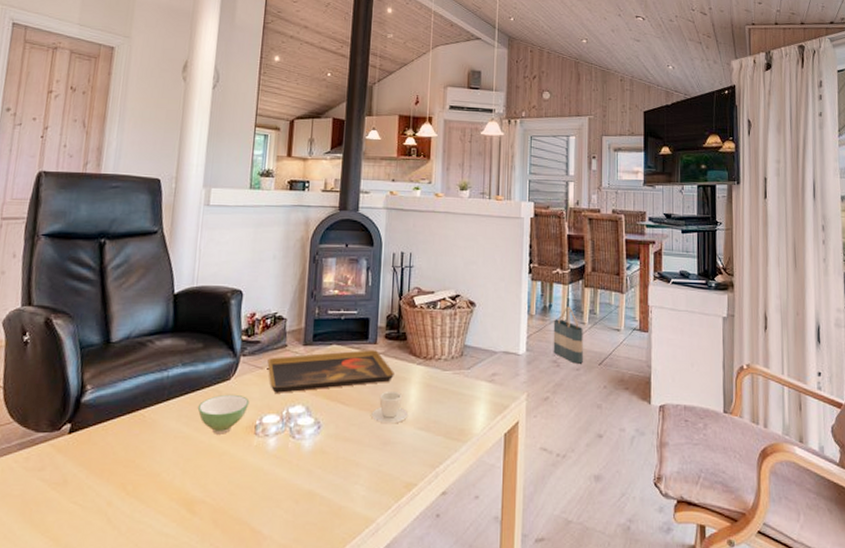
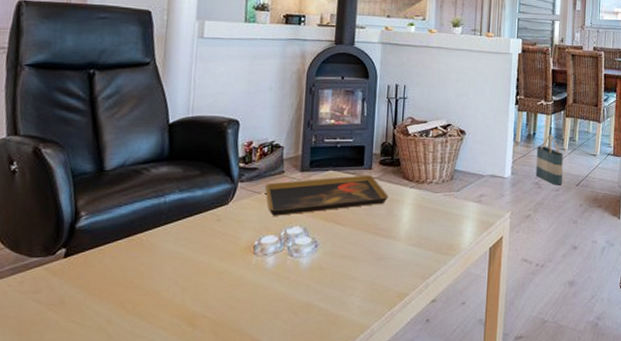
bowl: present [197,394,250,434] -> none [196,217,248,255]
teacup: present [371,390,409,424] -> none [366,211,402,242]

